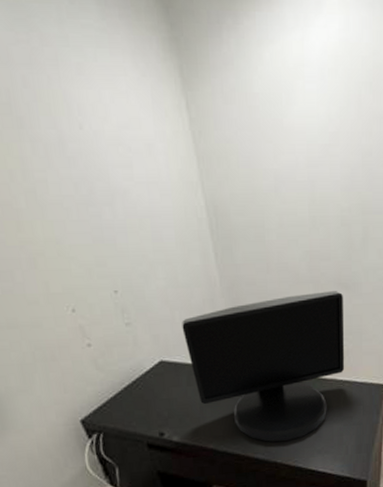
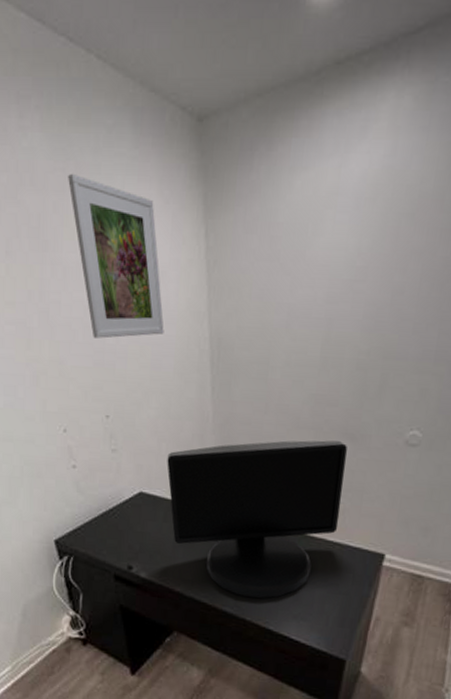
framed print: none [34,45,161,215] -> present [68,173,164,339]

